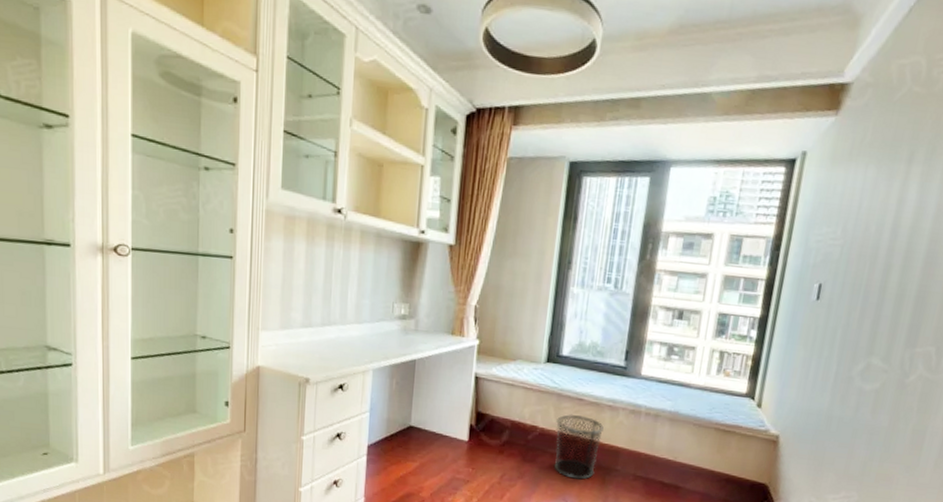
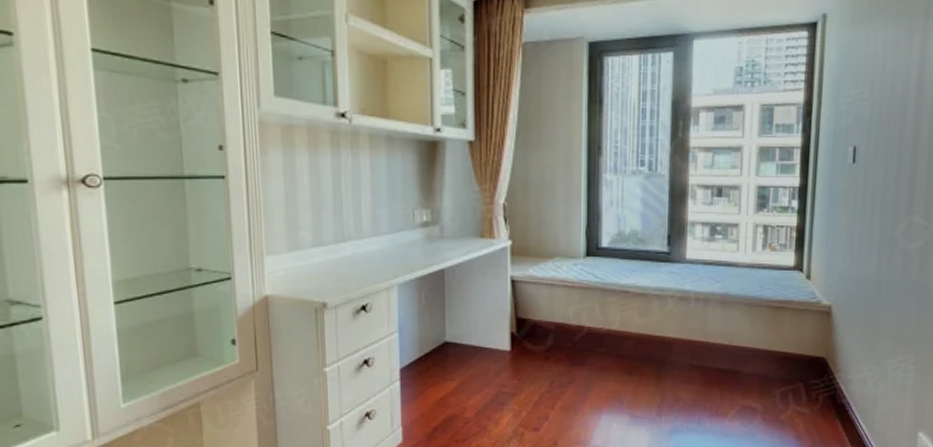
waste bin: present [554,414,604,480] -> none [603,308,653,377]

